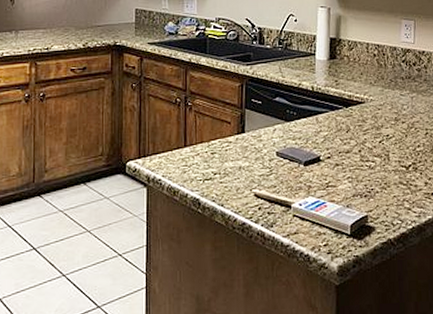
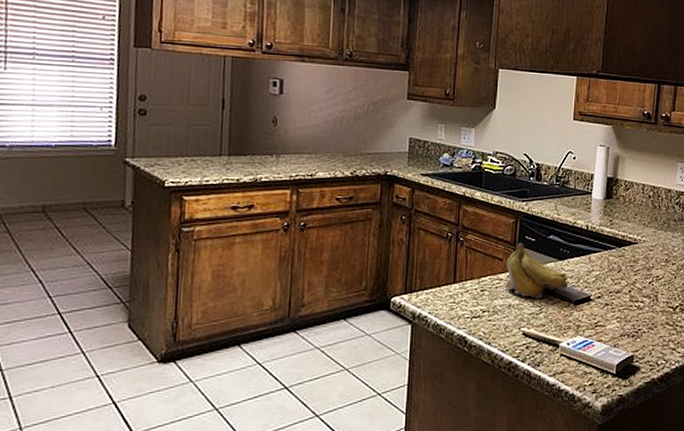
fruit: none [233,106,298,160] -> present [504,243,569,298]

